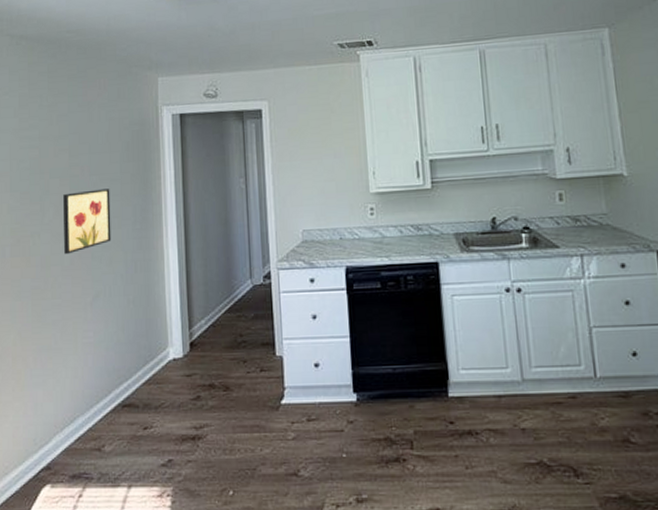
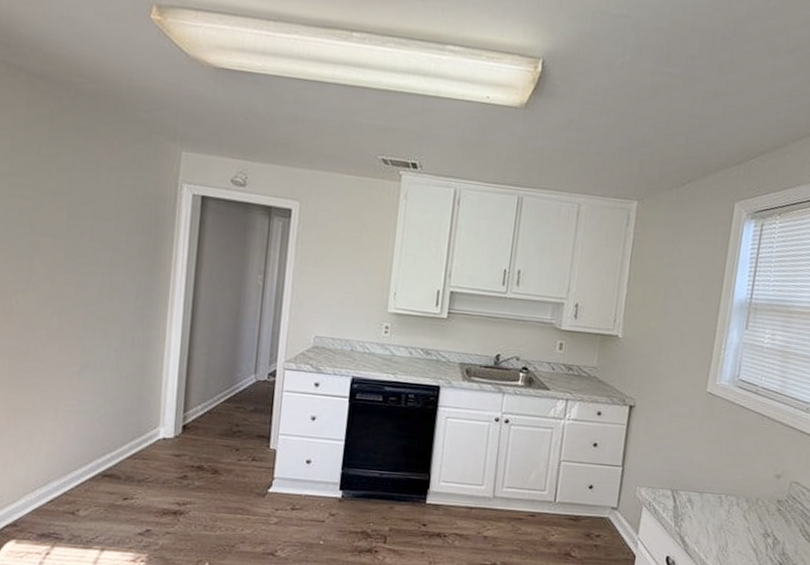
wall art: present [63,189,111,255] -> none [52,255,113,319]

